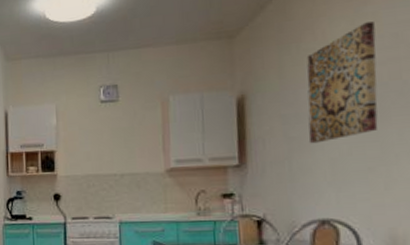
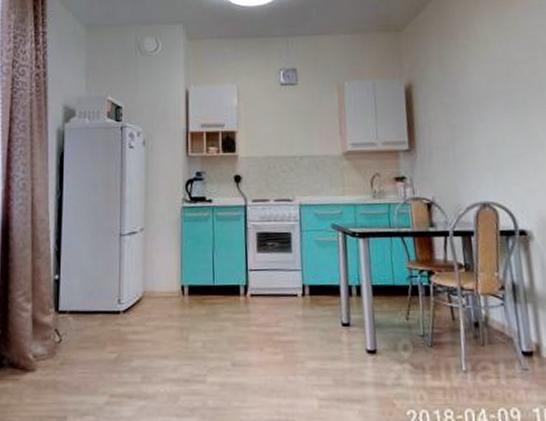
wall art: present [307,21,378,144] -> none [463,25,525,131]

